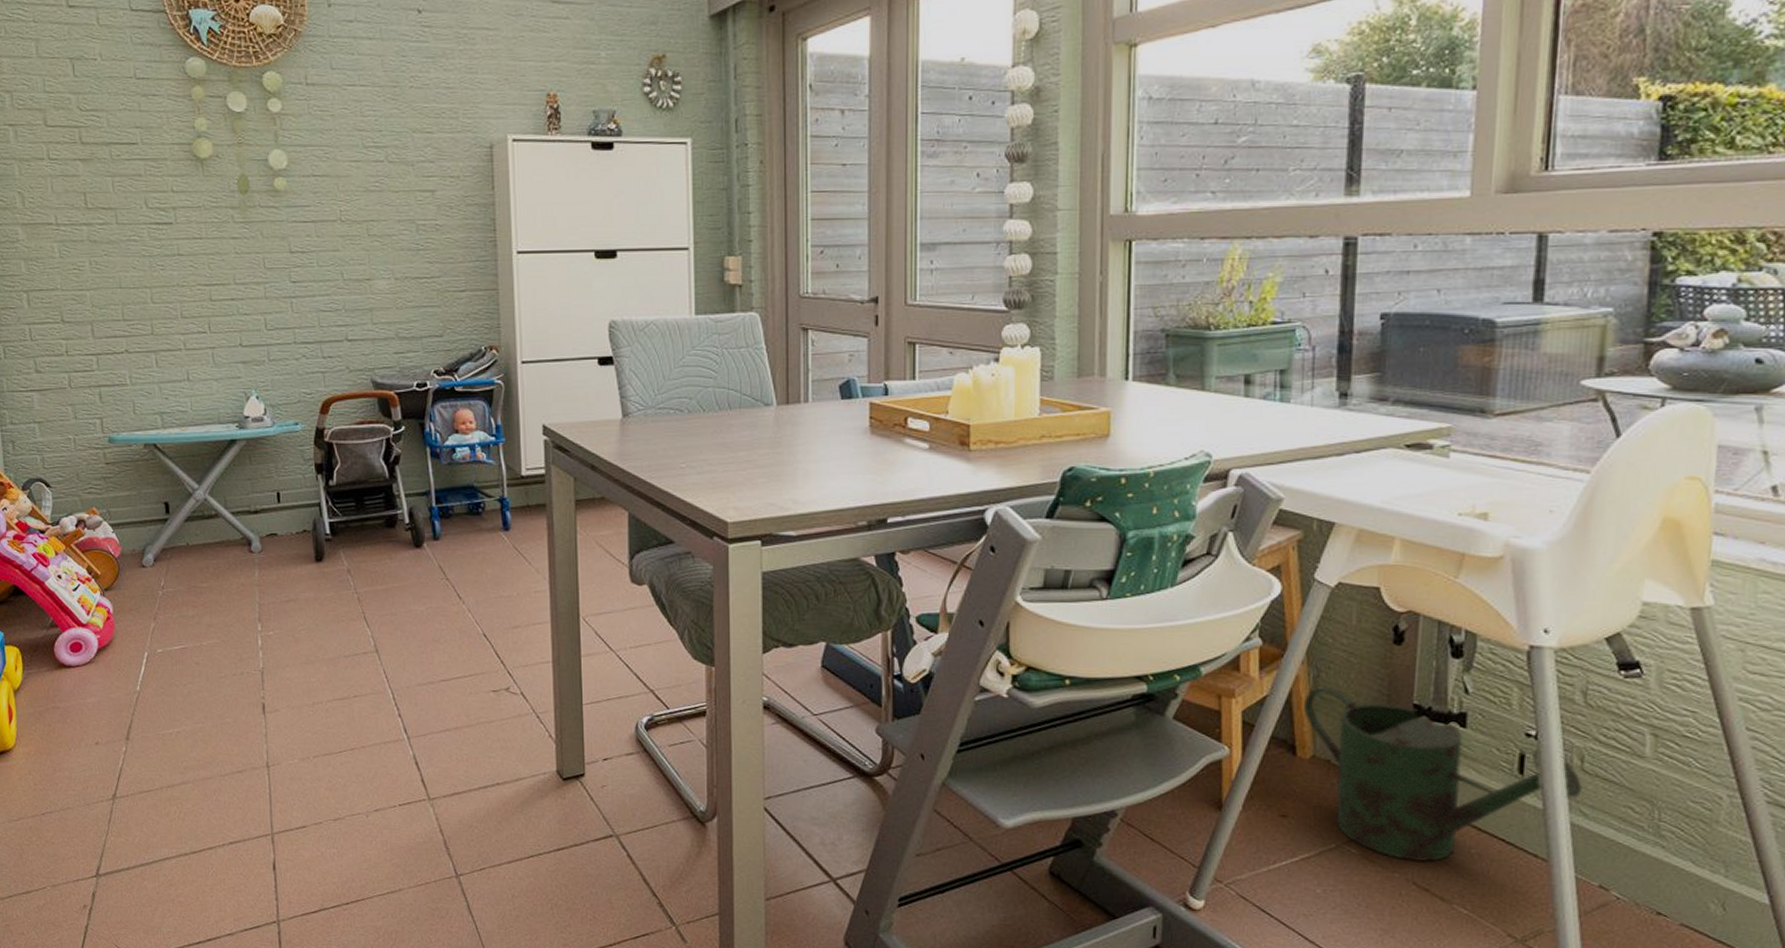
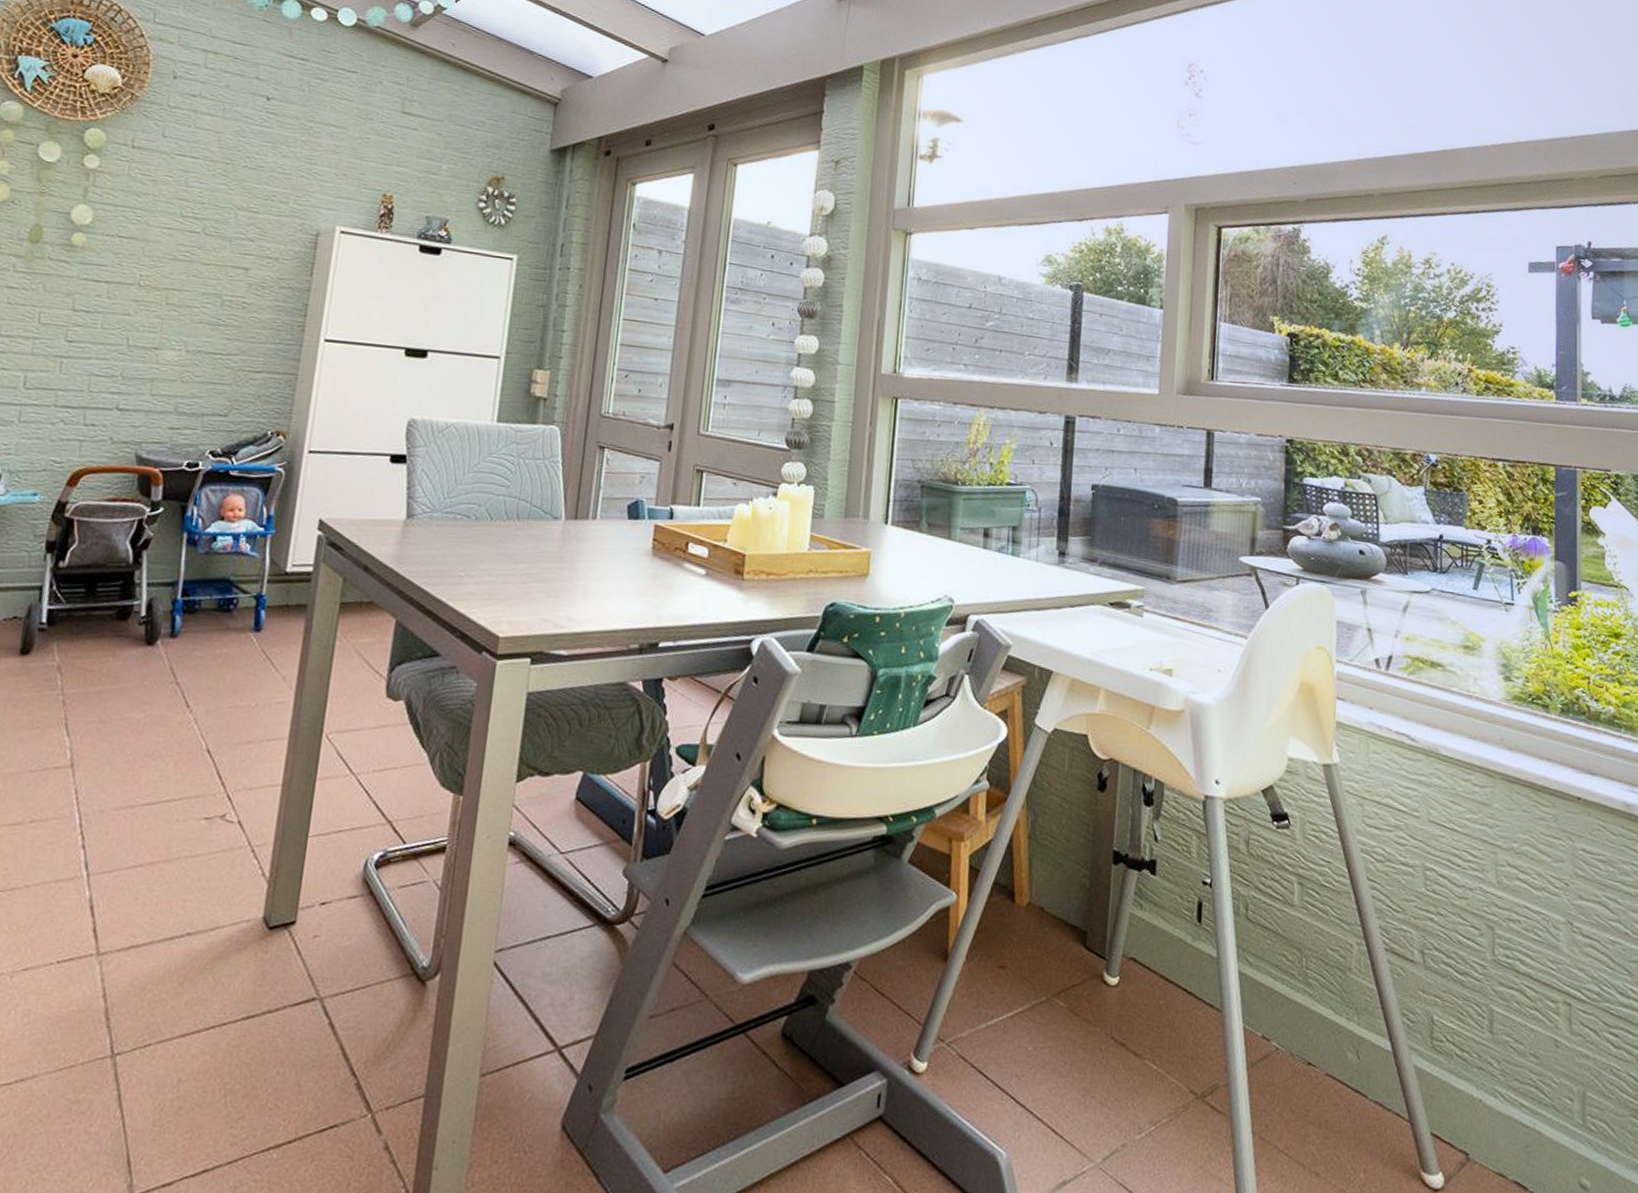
watering can: present [1304,687,1583,862] -> none [1022,832,1247,1015]

